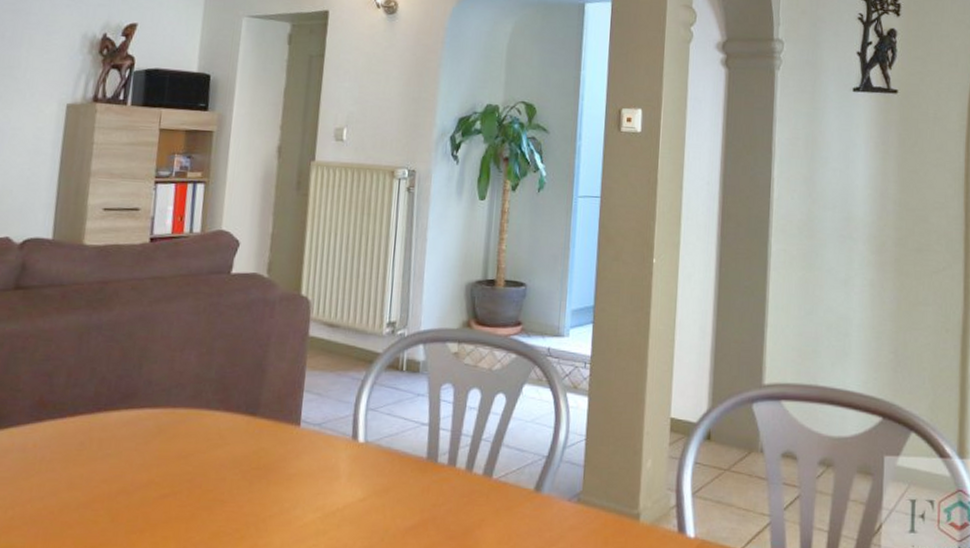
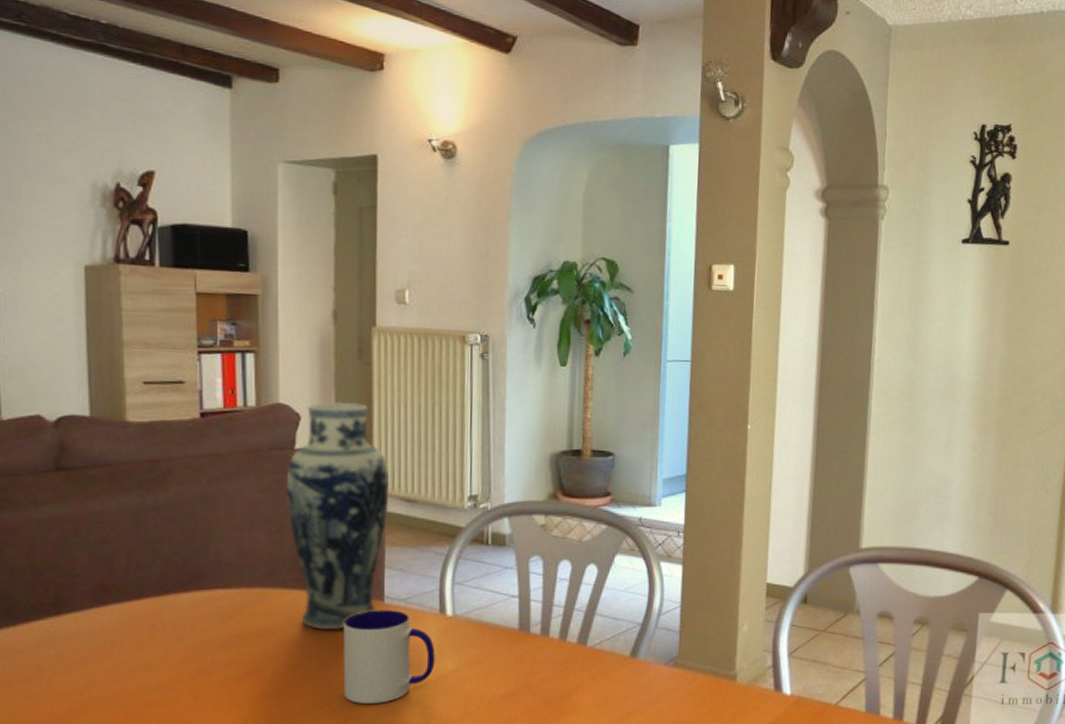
vase: none [218,229,315,453] -> present [286,401,390,629]
mug: none [253,434,345,532] -> present [342,610,435,704]

